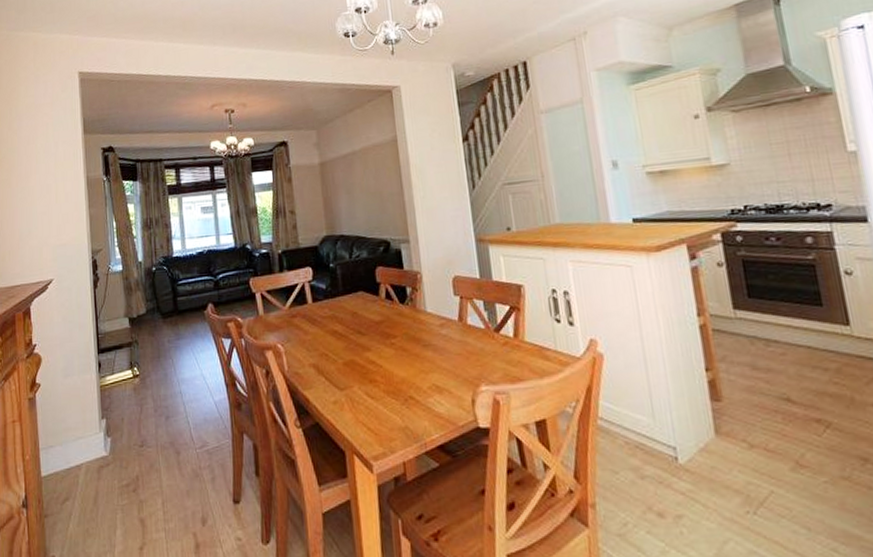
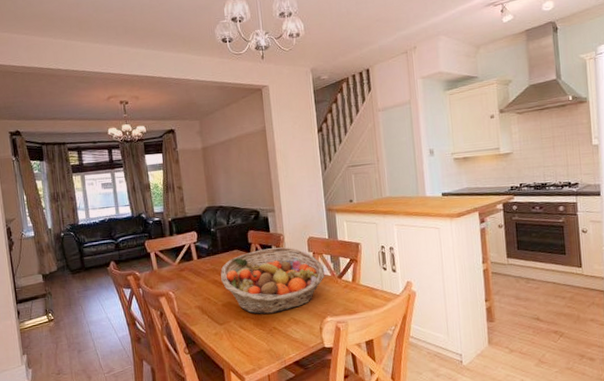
fruit basket: none [341,289,477,379] -> present [221,247,325,315]

